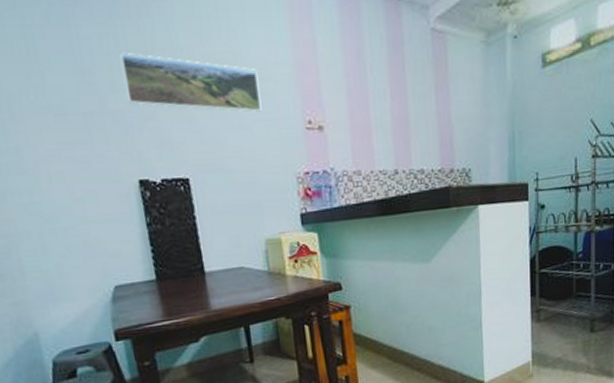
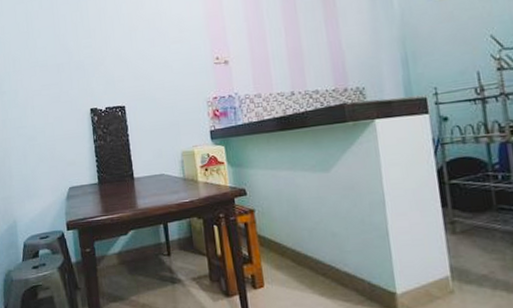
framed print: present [119,52,262,113] -> none [83,21,180,57]

